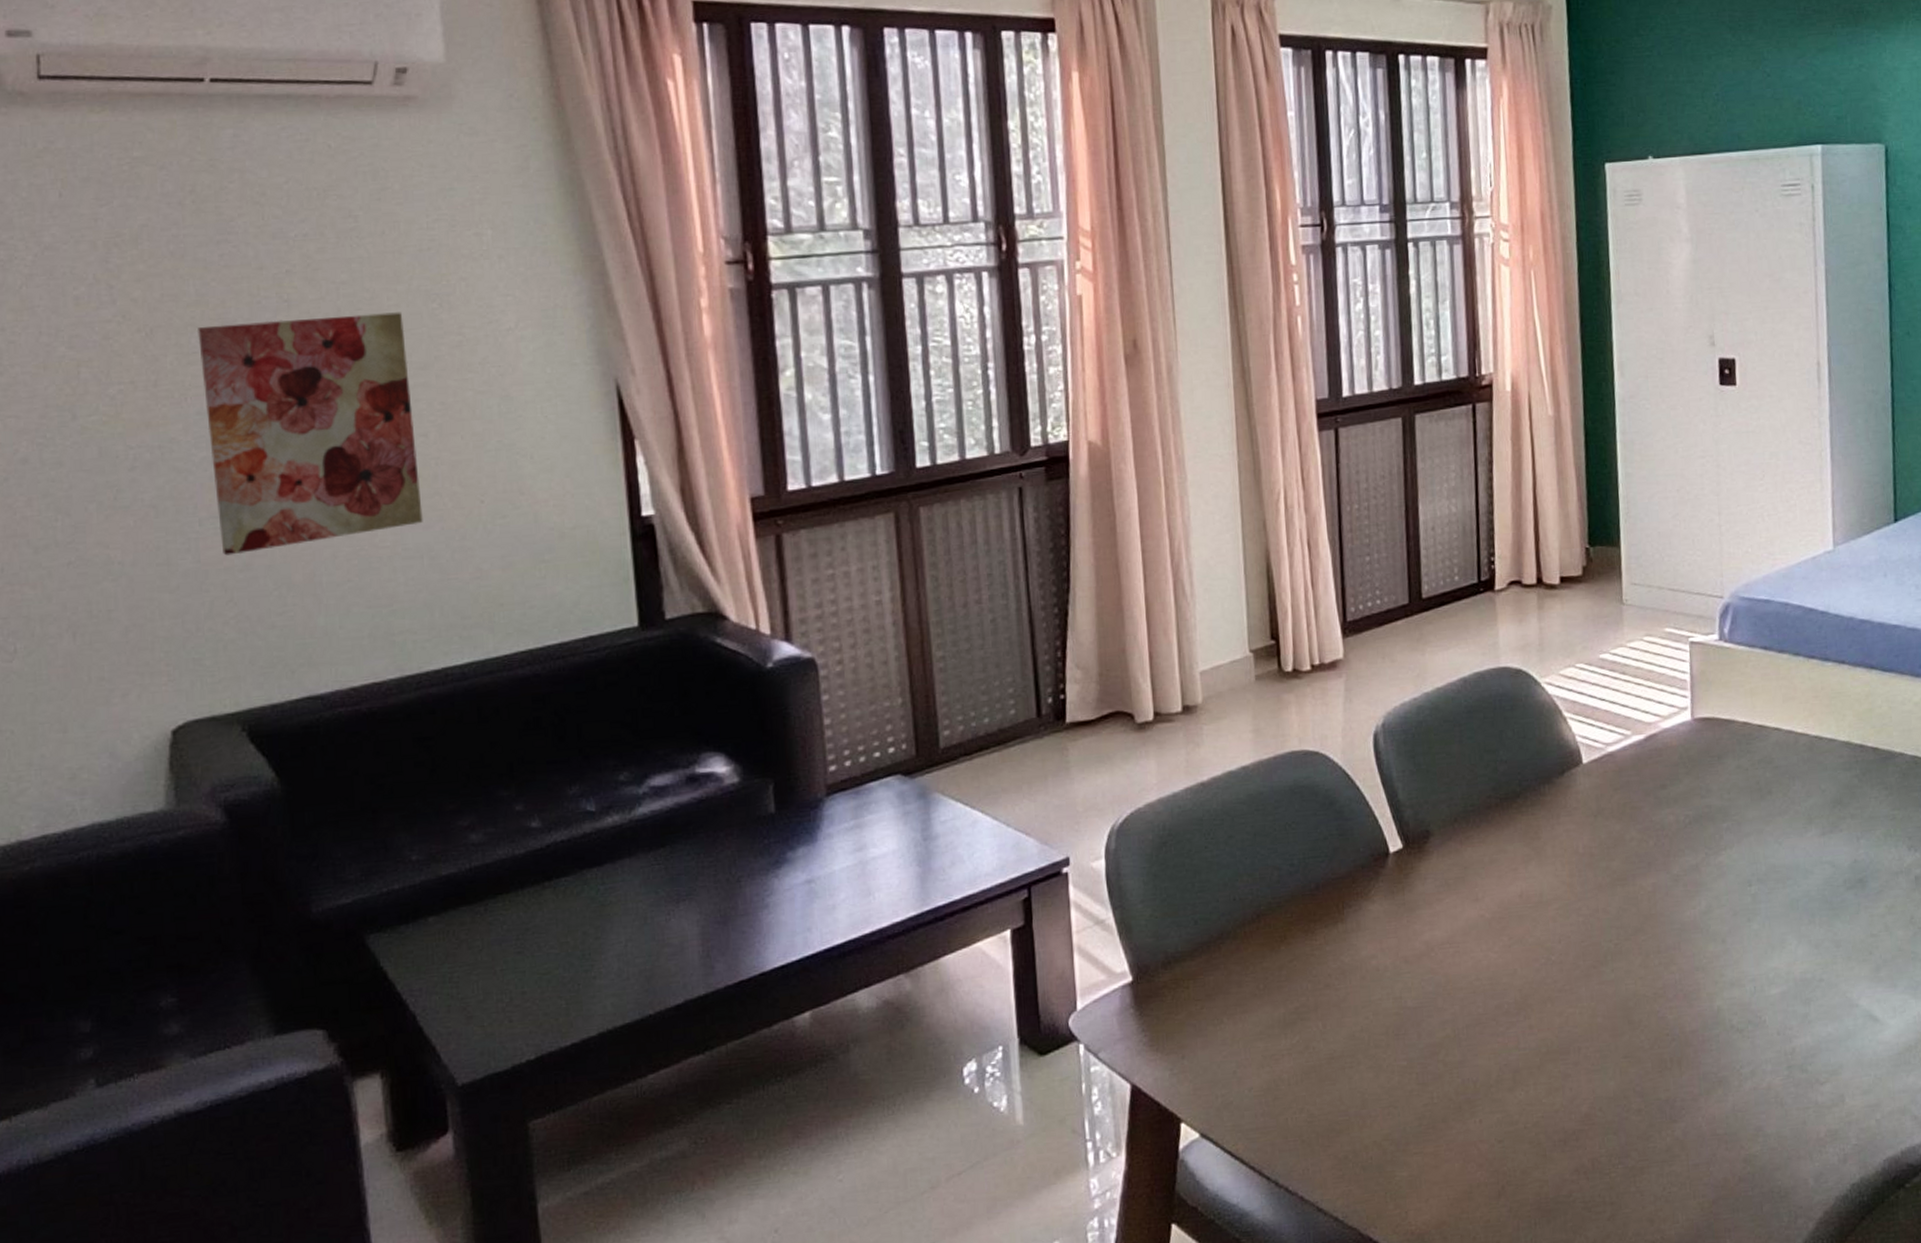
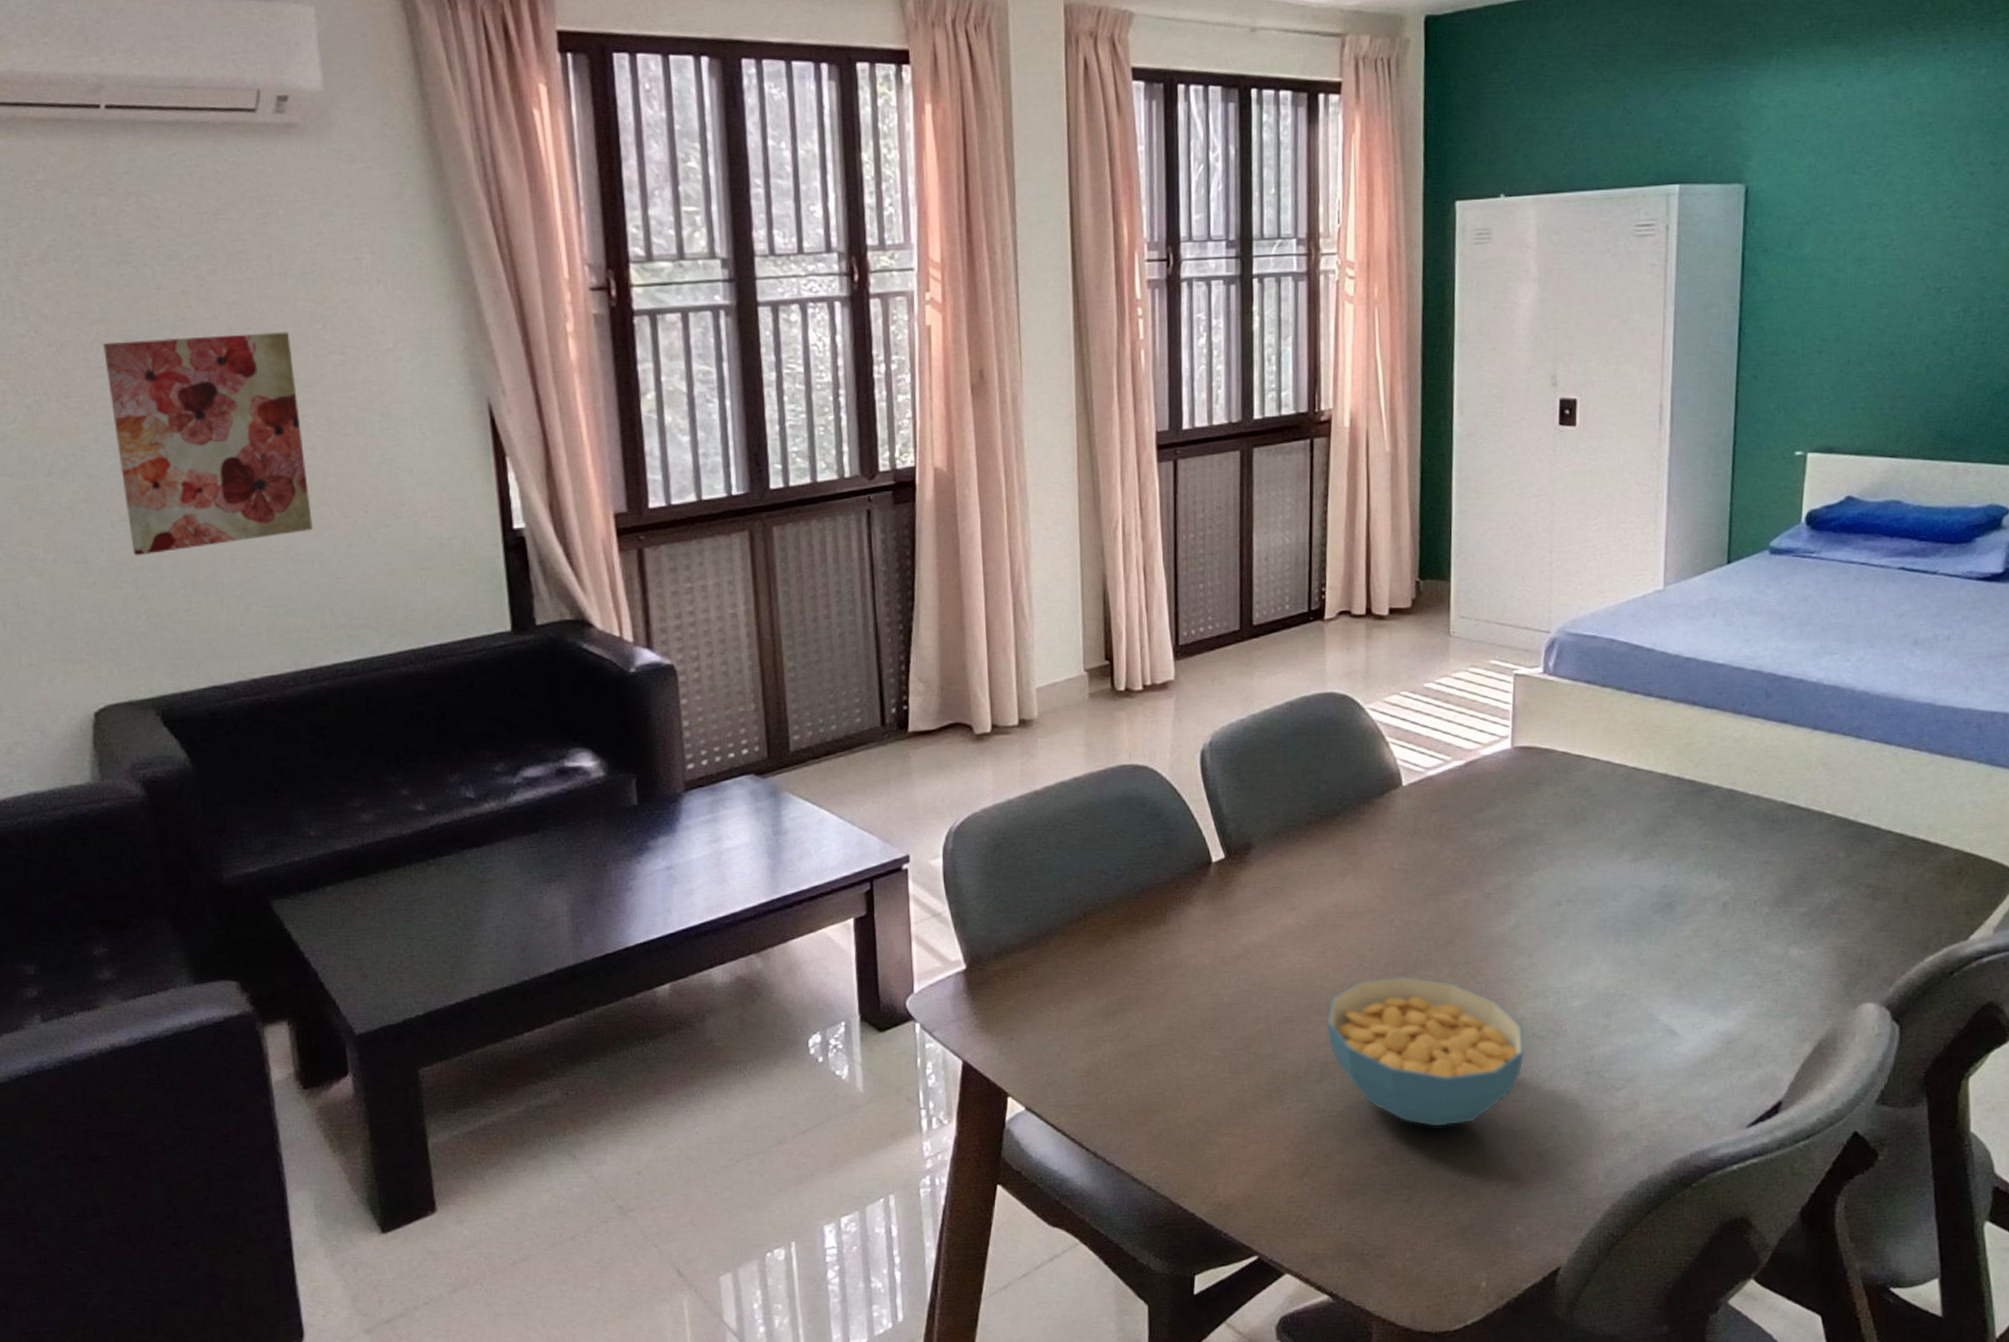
cereal bowl: none [1516,968,1724,1134] -> present [1326,975,1525,1127]

